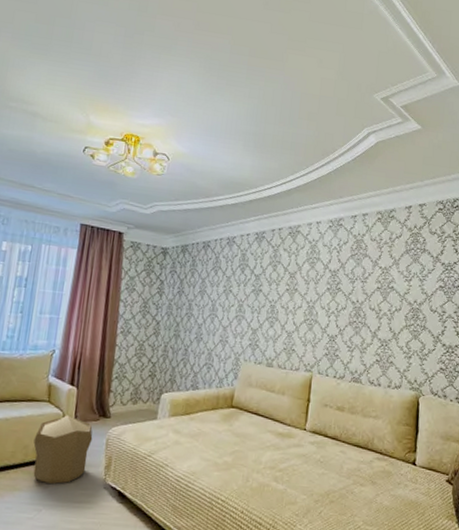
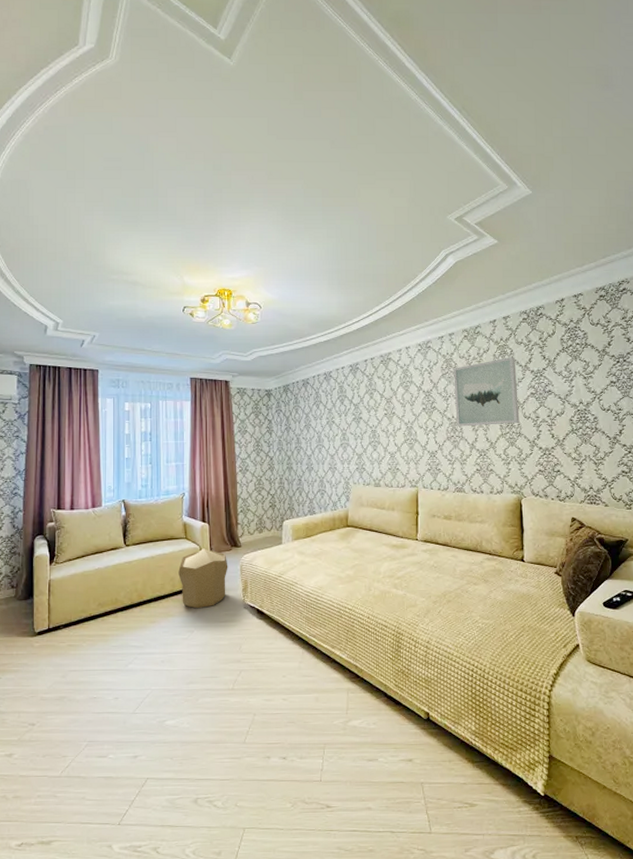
wall art: none [360,245,427,317] -> present [454,356,520,427]

